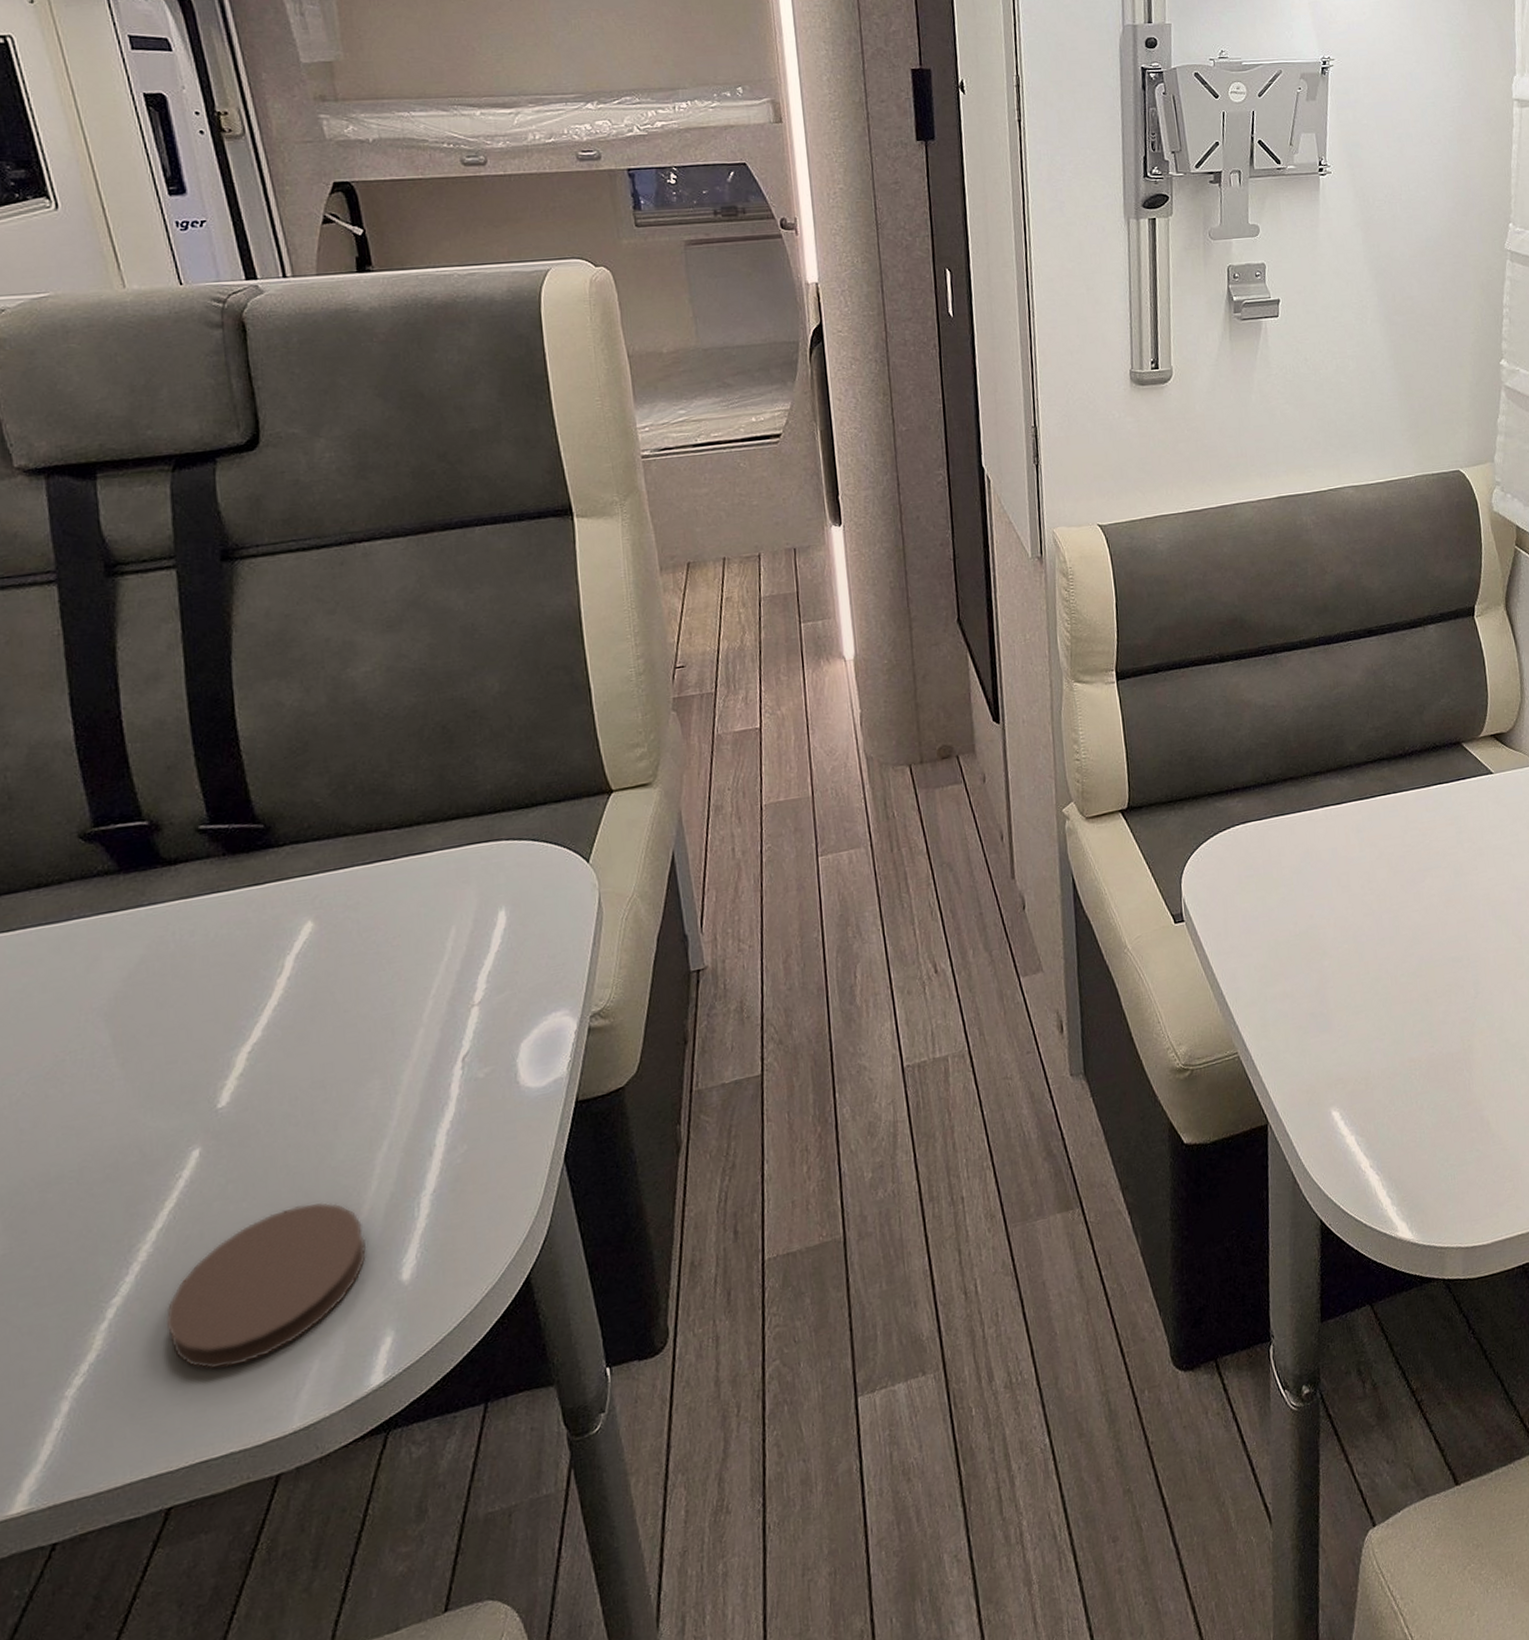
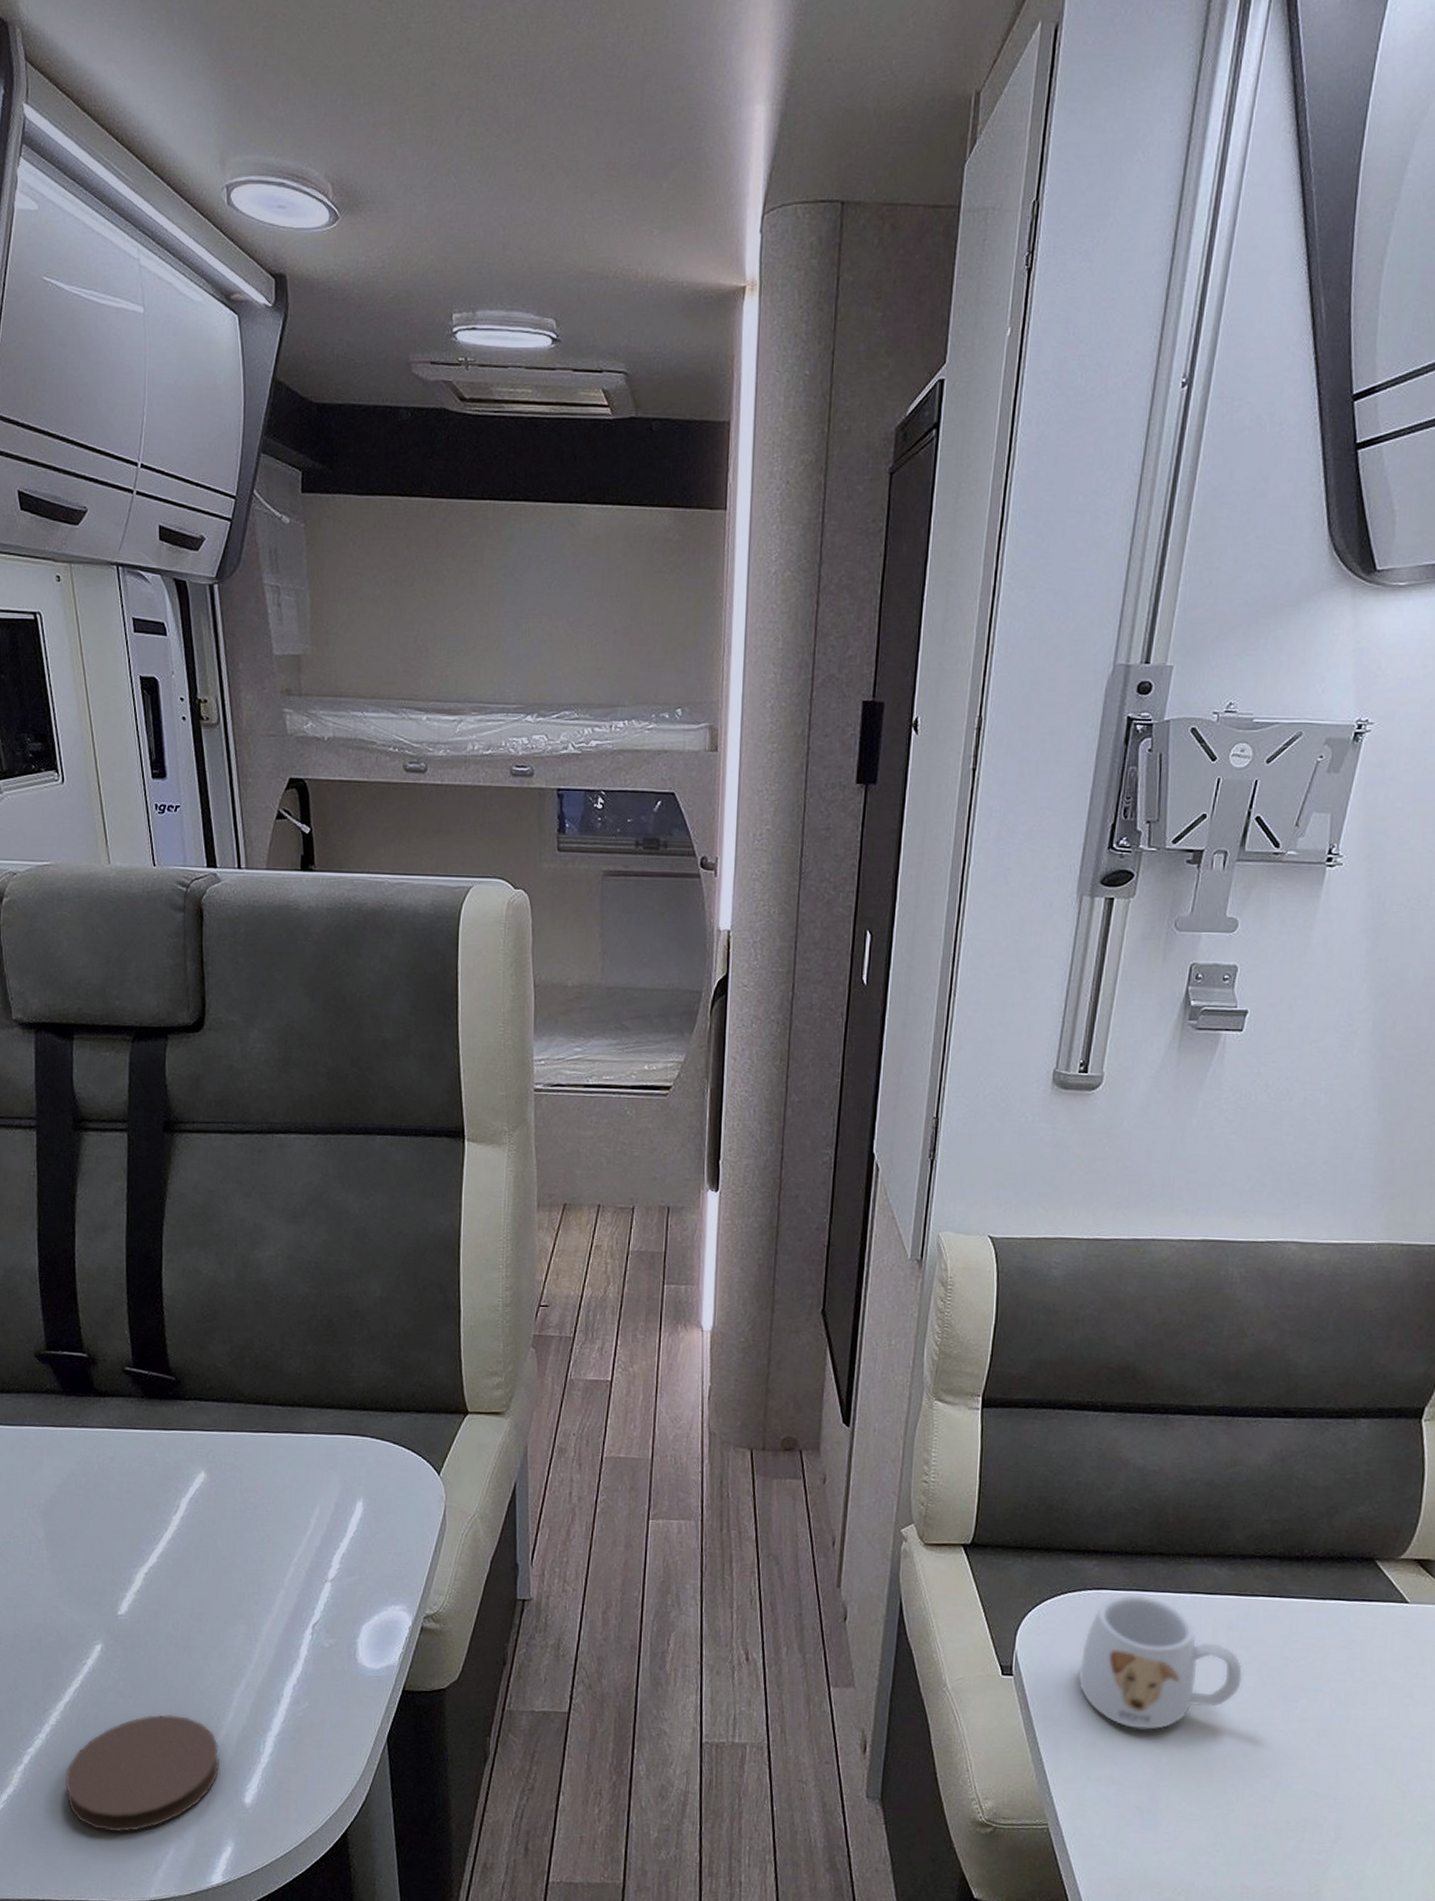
mug: none [1240,818,1377,944] -> present [1077,1594,1243,1730]

